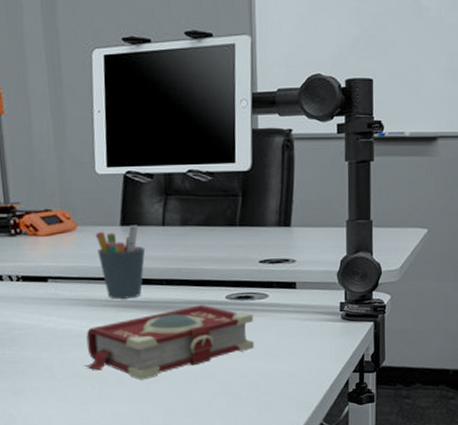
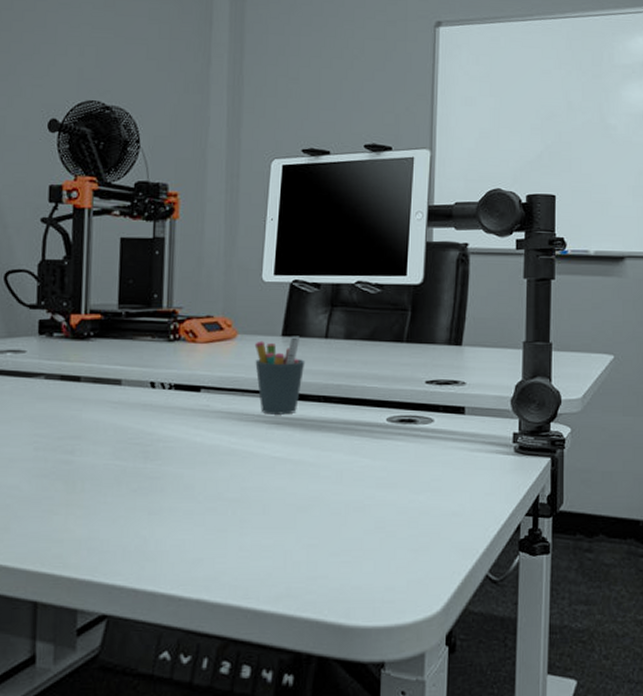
book: present [83,305,254,380] -> none [227,427,416,508]

